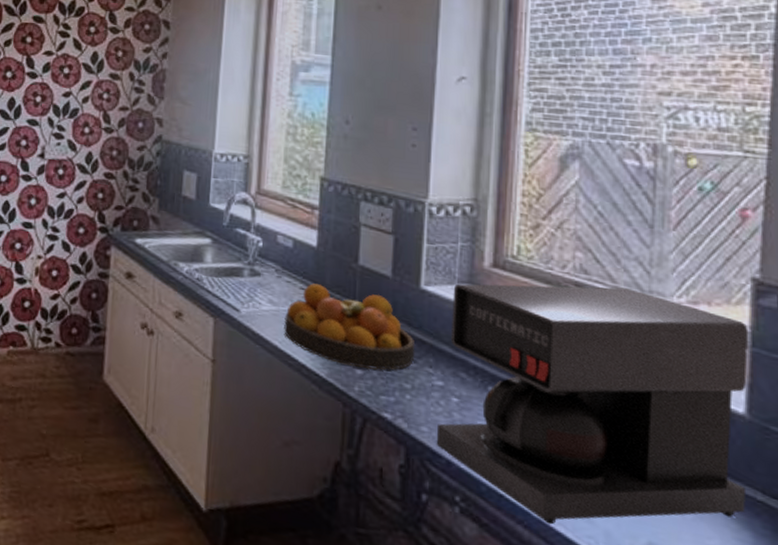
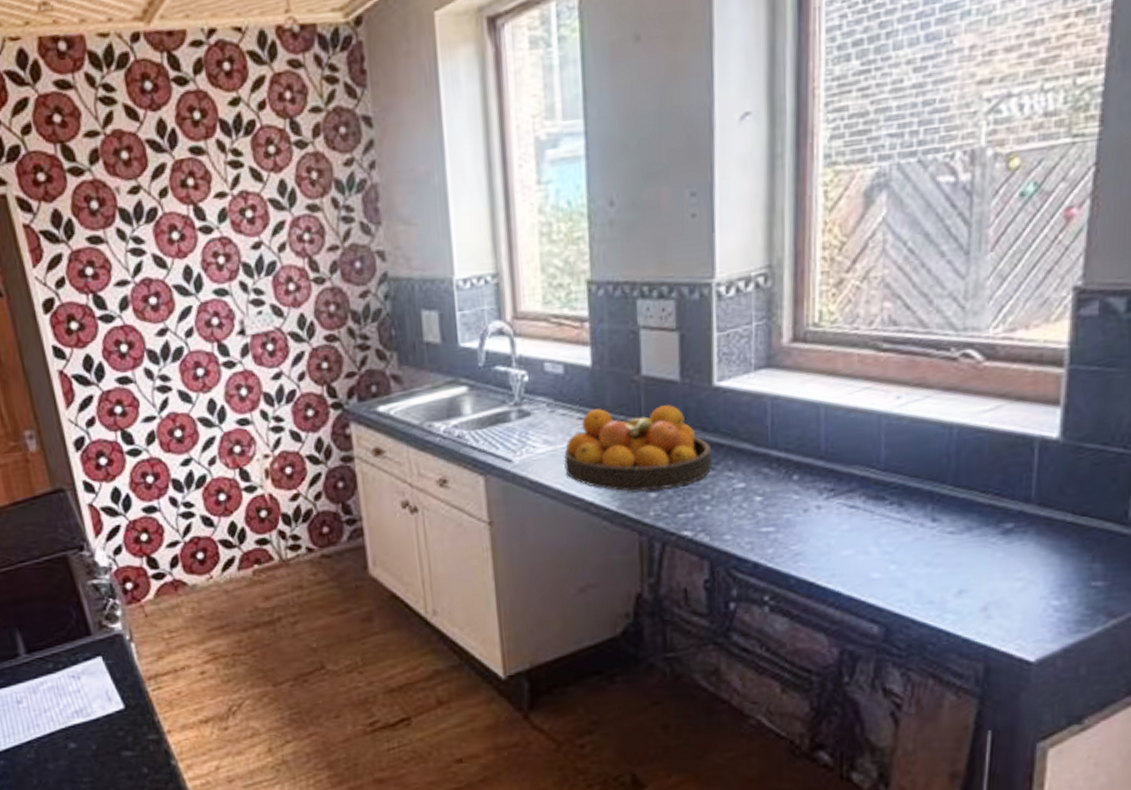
coffee maker: present [436,283,749,525] -> none [740,330,1067,599]

